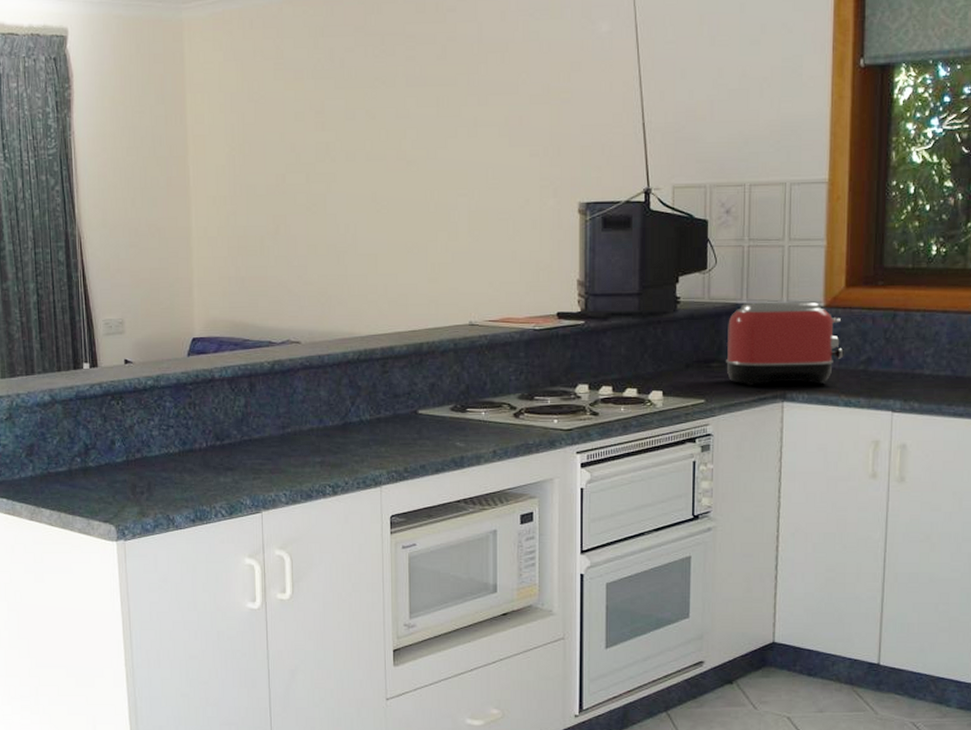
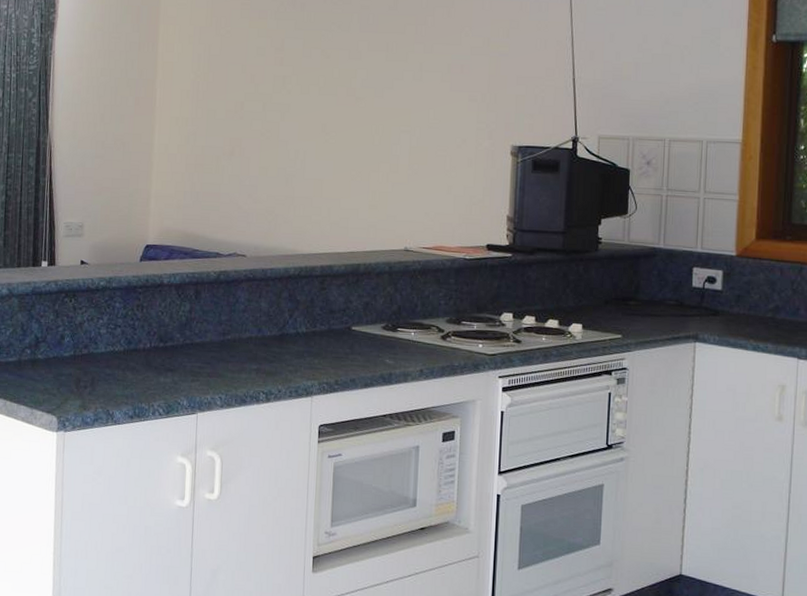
toaster: present [725,301,845,386] -> none [642,247,755,328]

